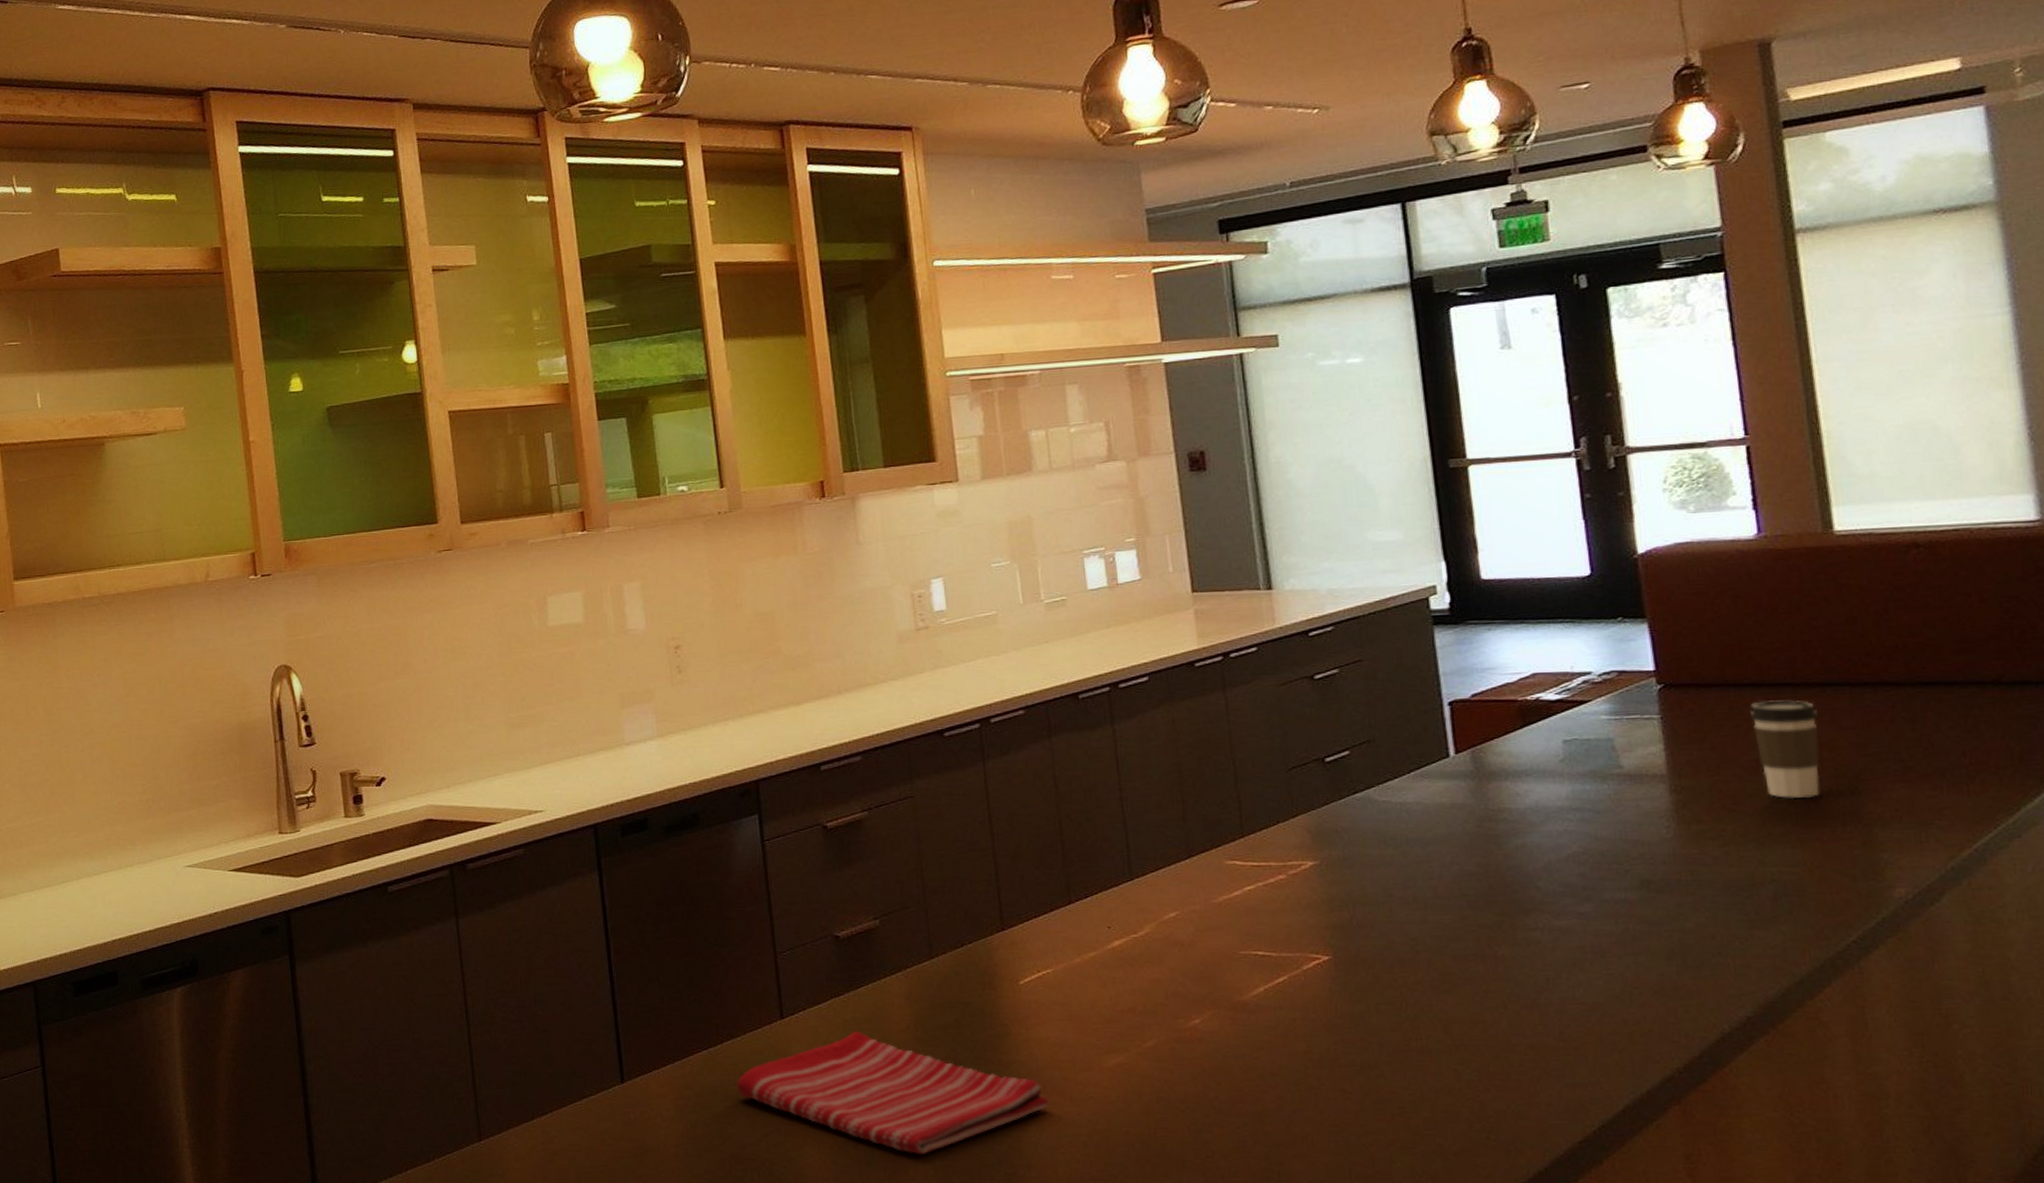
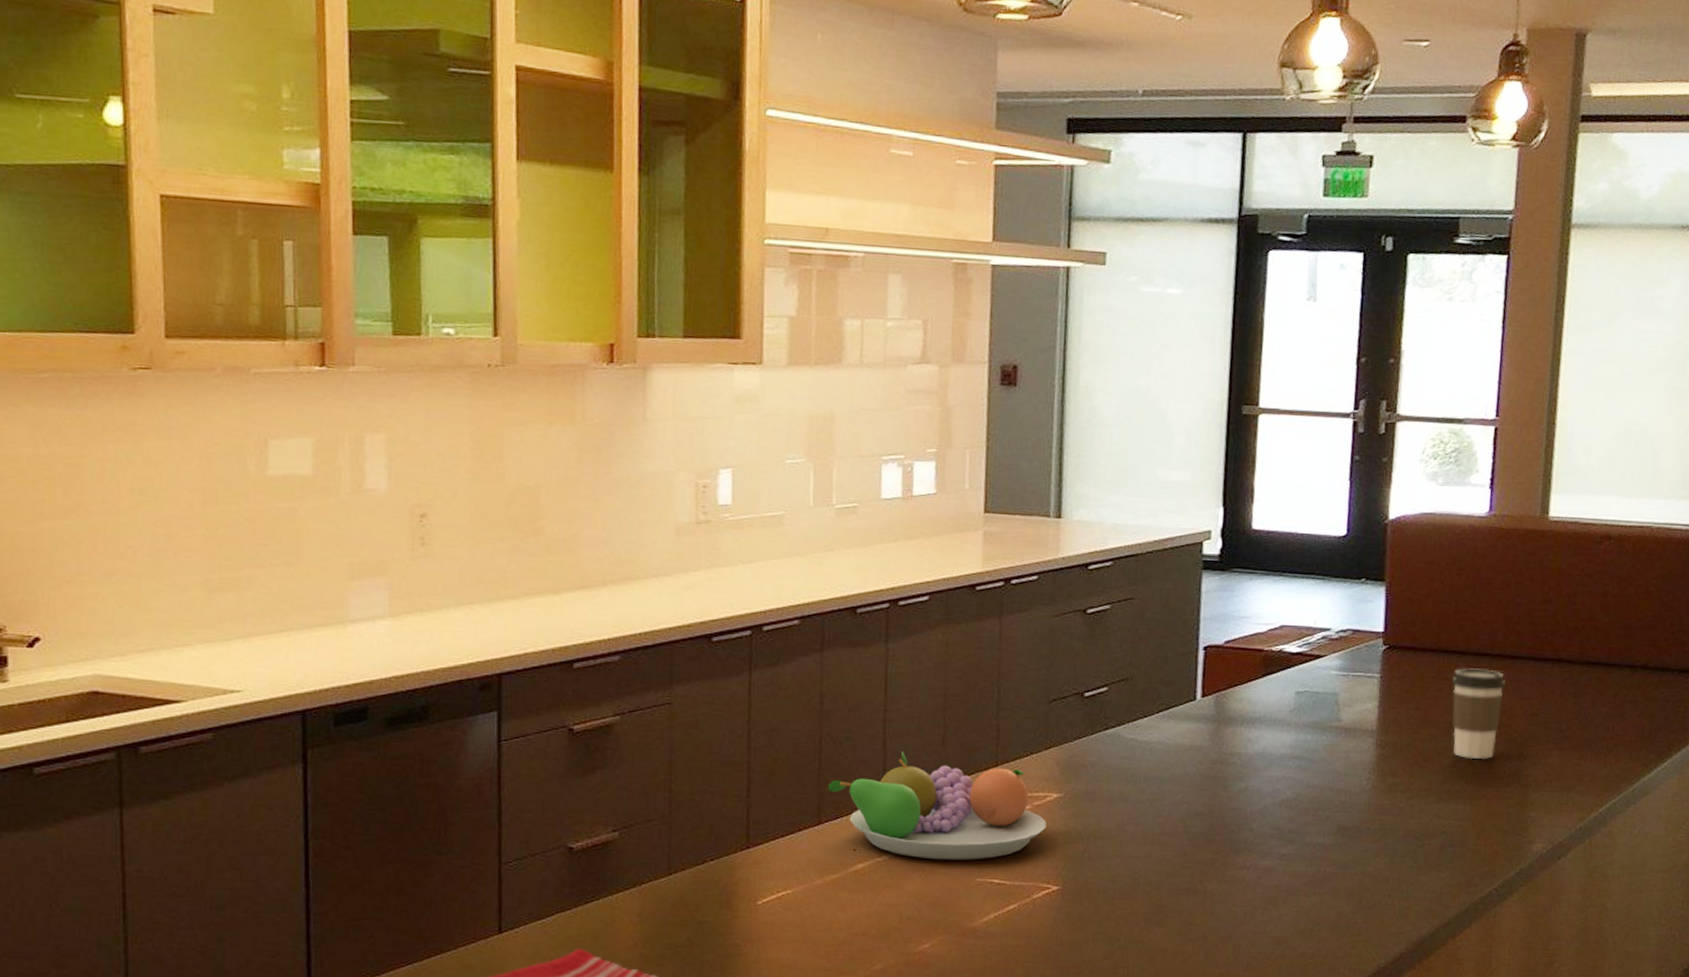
fruit bowl: none [1074,828,1306,934] -> present [828,752,1047,860]

